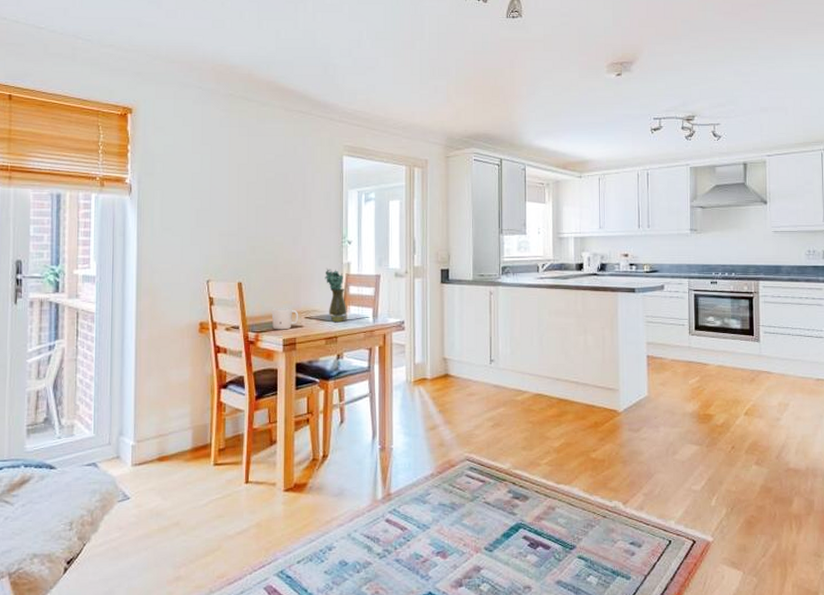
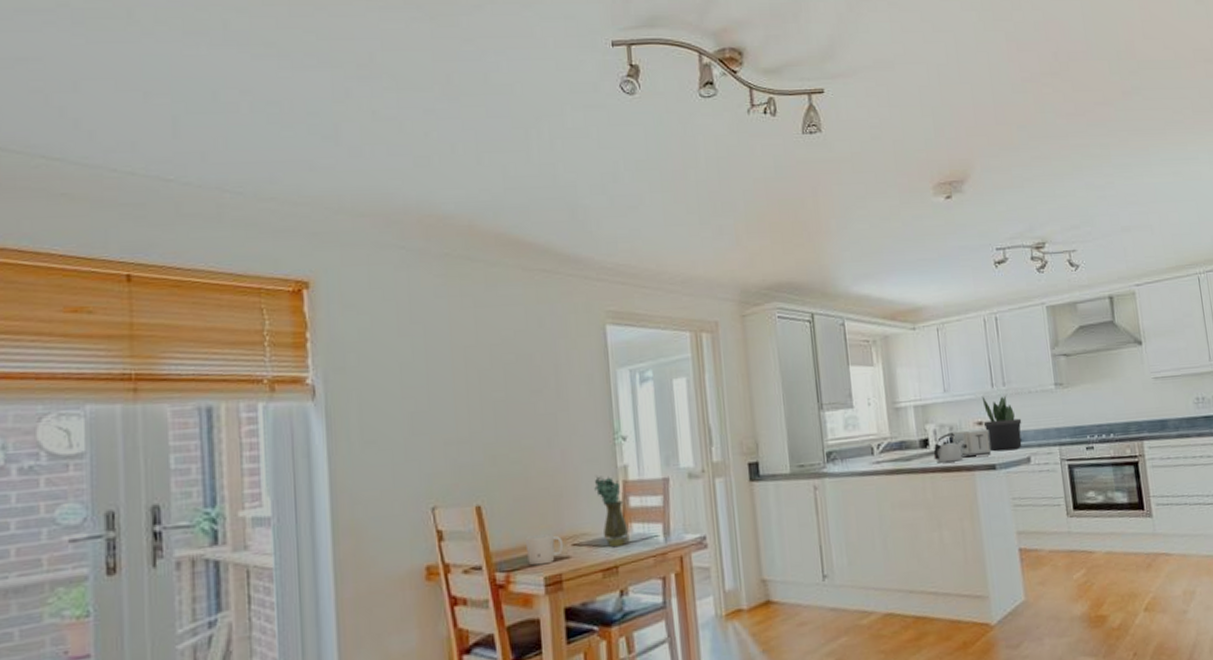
kettle: none [586,261,612,283] -> present [933,433,965,463]
toaster: none [602,260,633,281] -> present [952,429,992,458]
planter: none [628,234,660,279] -> present [981,395,1022,452]

